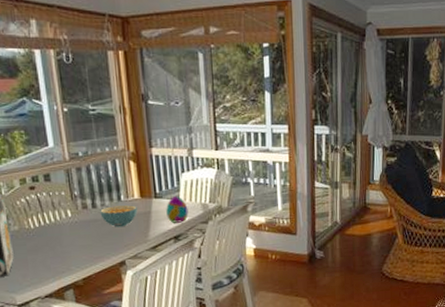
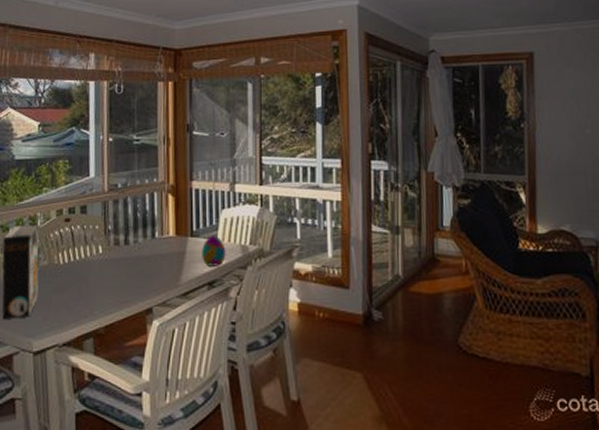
cereal bowl: present [100,205,137,228] -> none [132,243,171,268]

